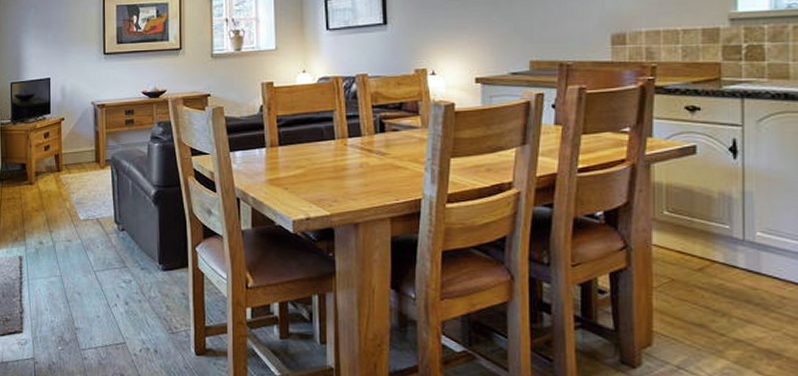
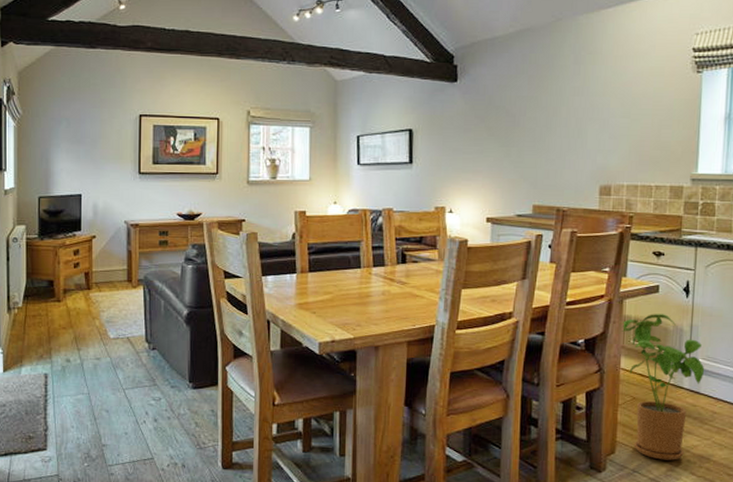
house plant: none [650,179,766,356] -> present [621,314,705,460]

